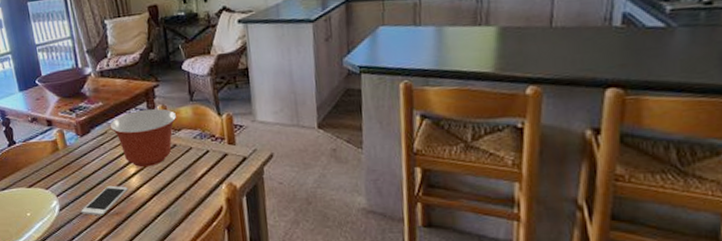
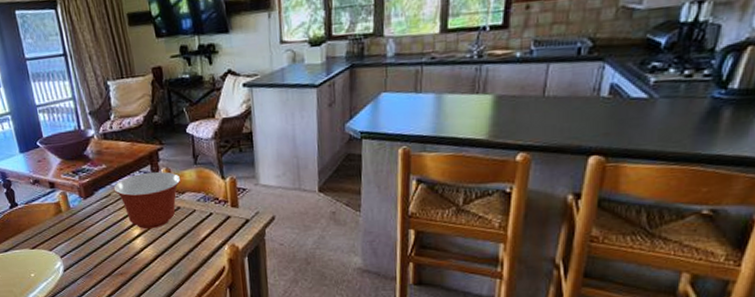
cell phone: present [81,185,128,216] -> none [85,246,133,277]

